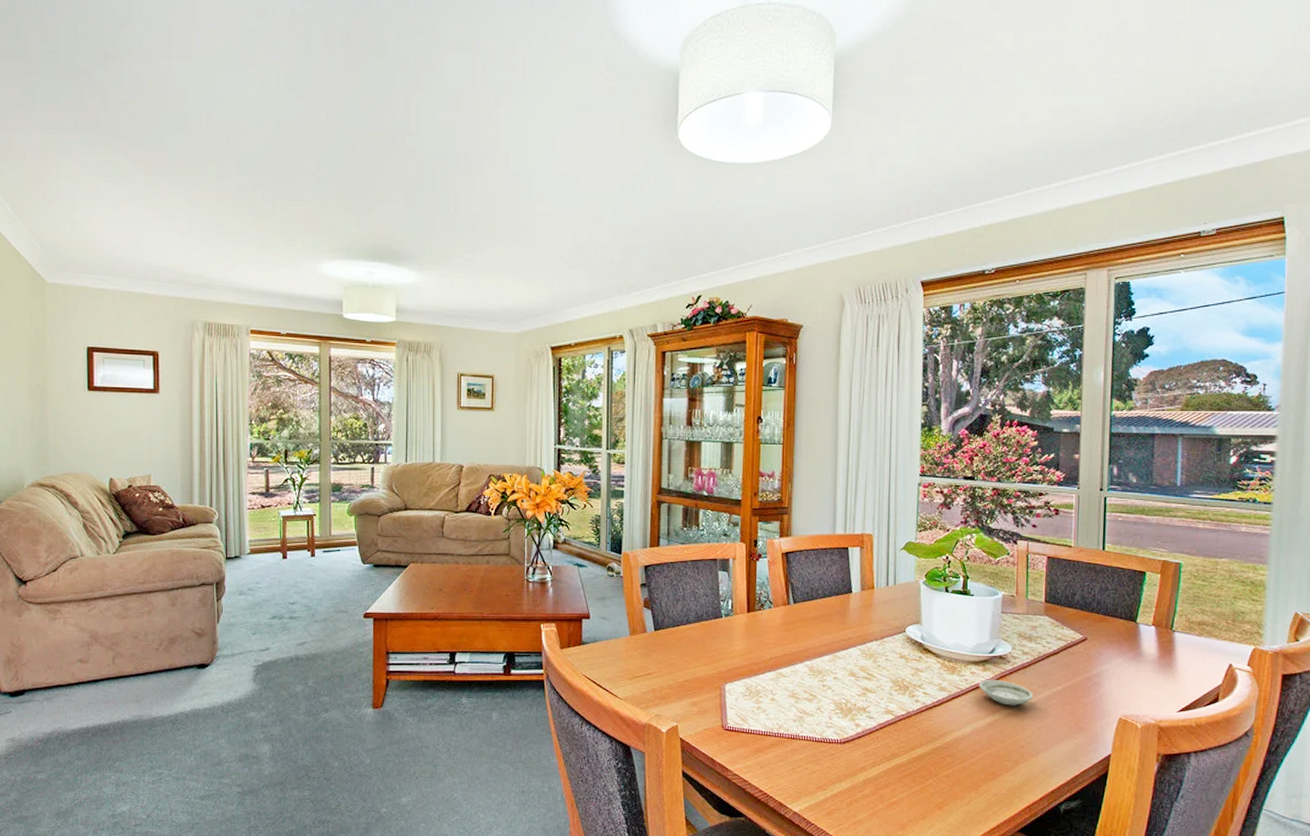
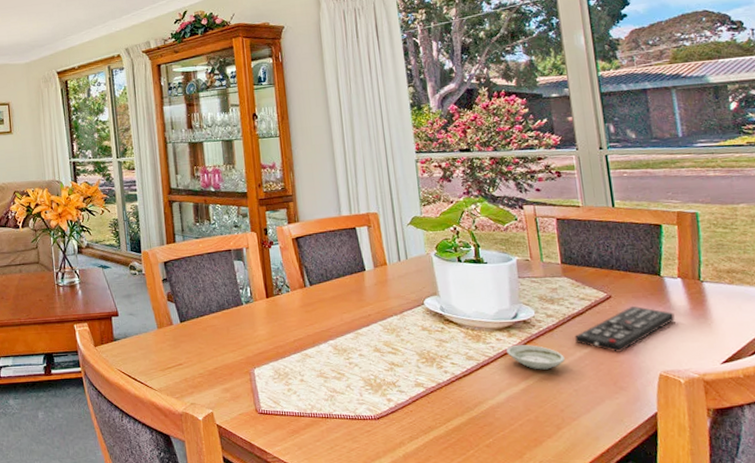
remote control: none [1046,649,1143,694] -> present [575,306,675,352]

